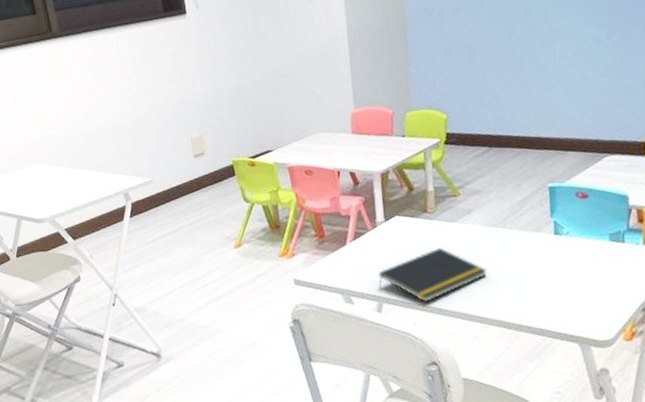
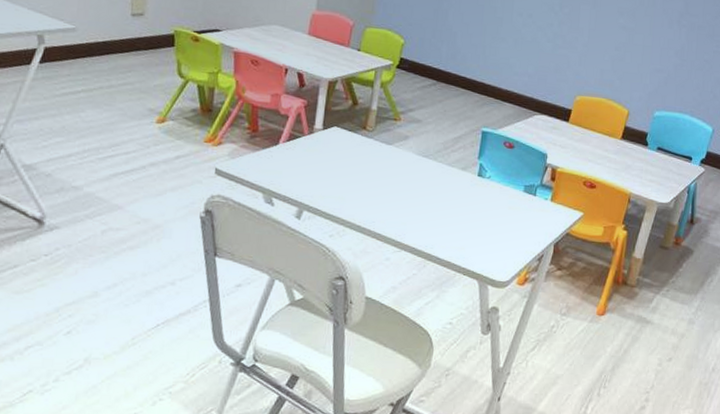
notepad: present [378,247,488,302] -> none [302,166,411,217]

